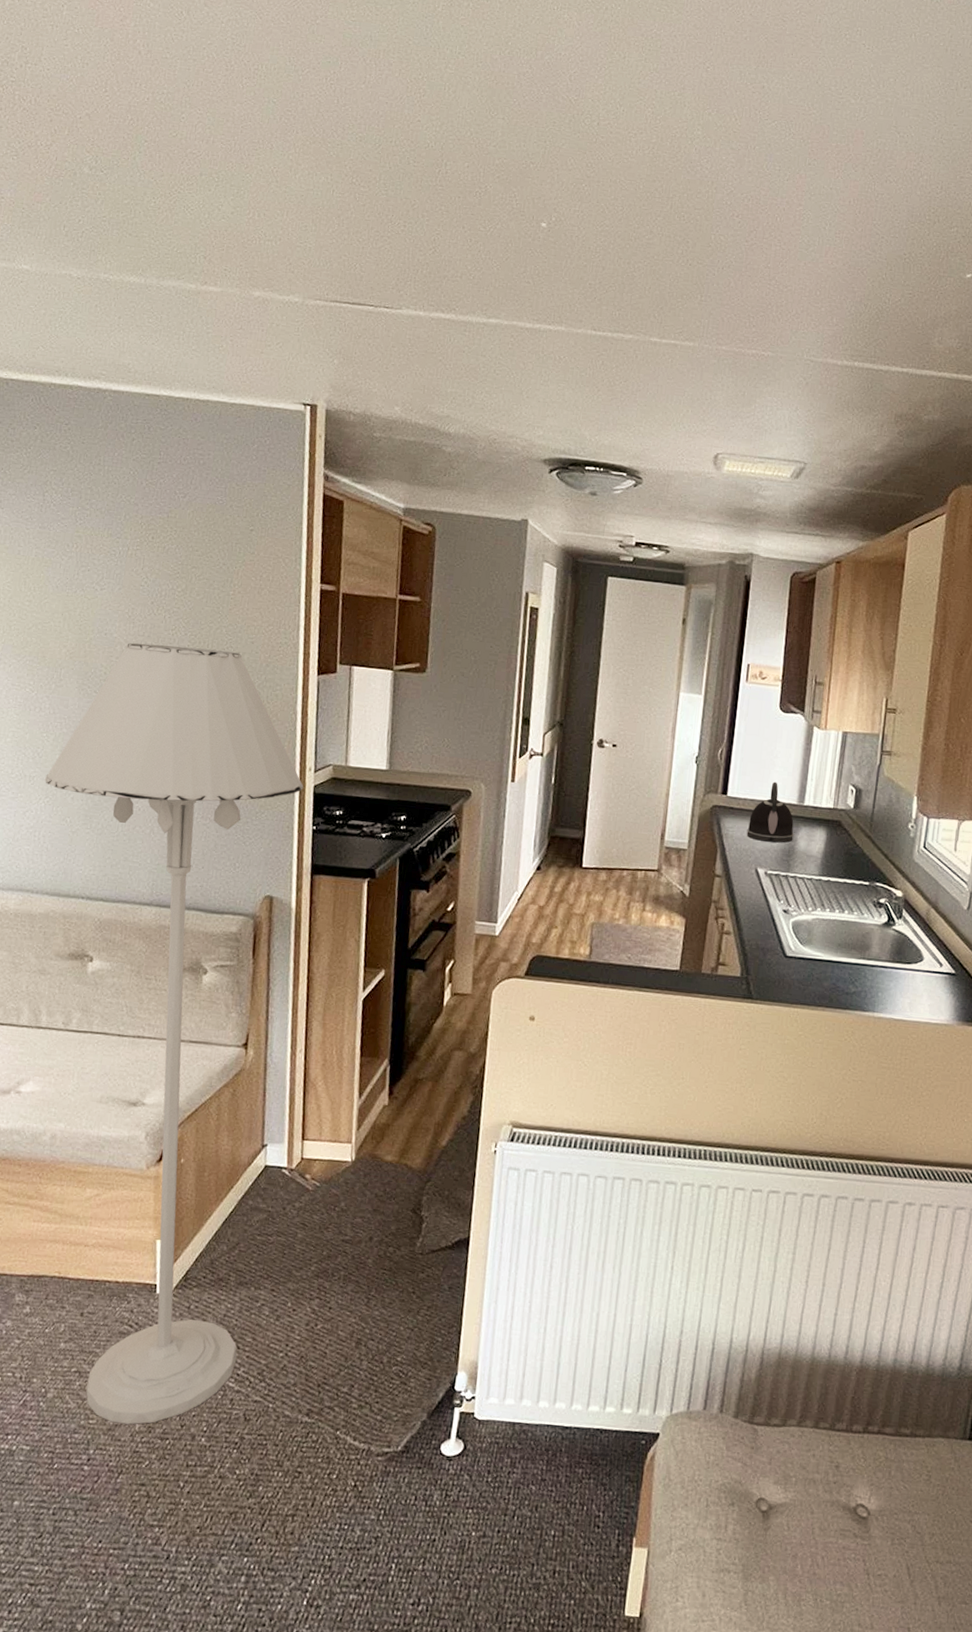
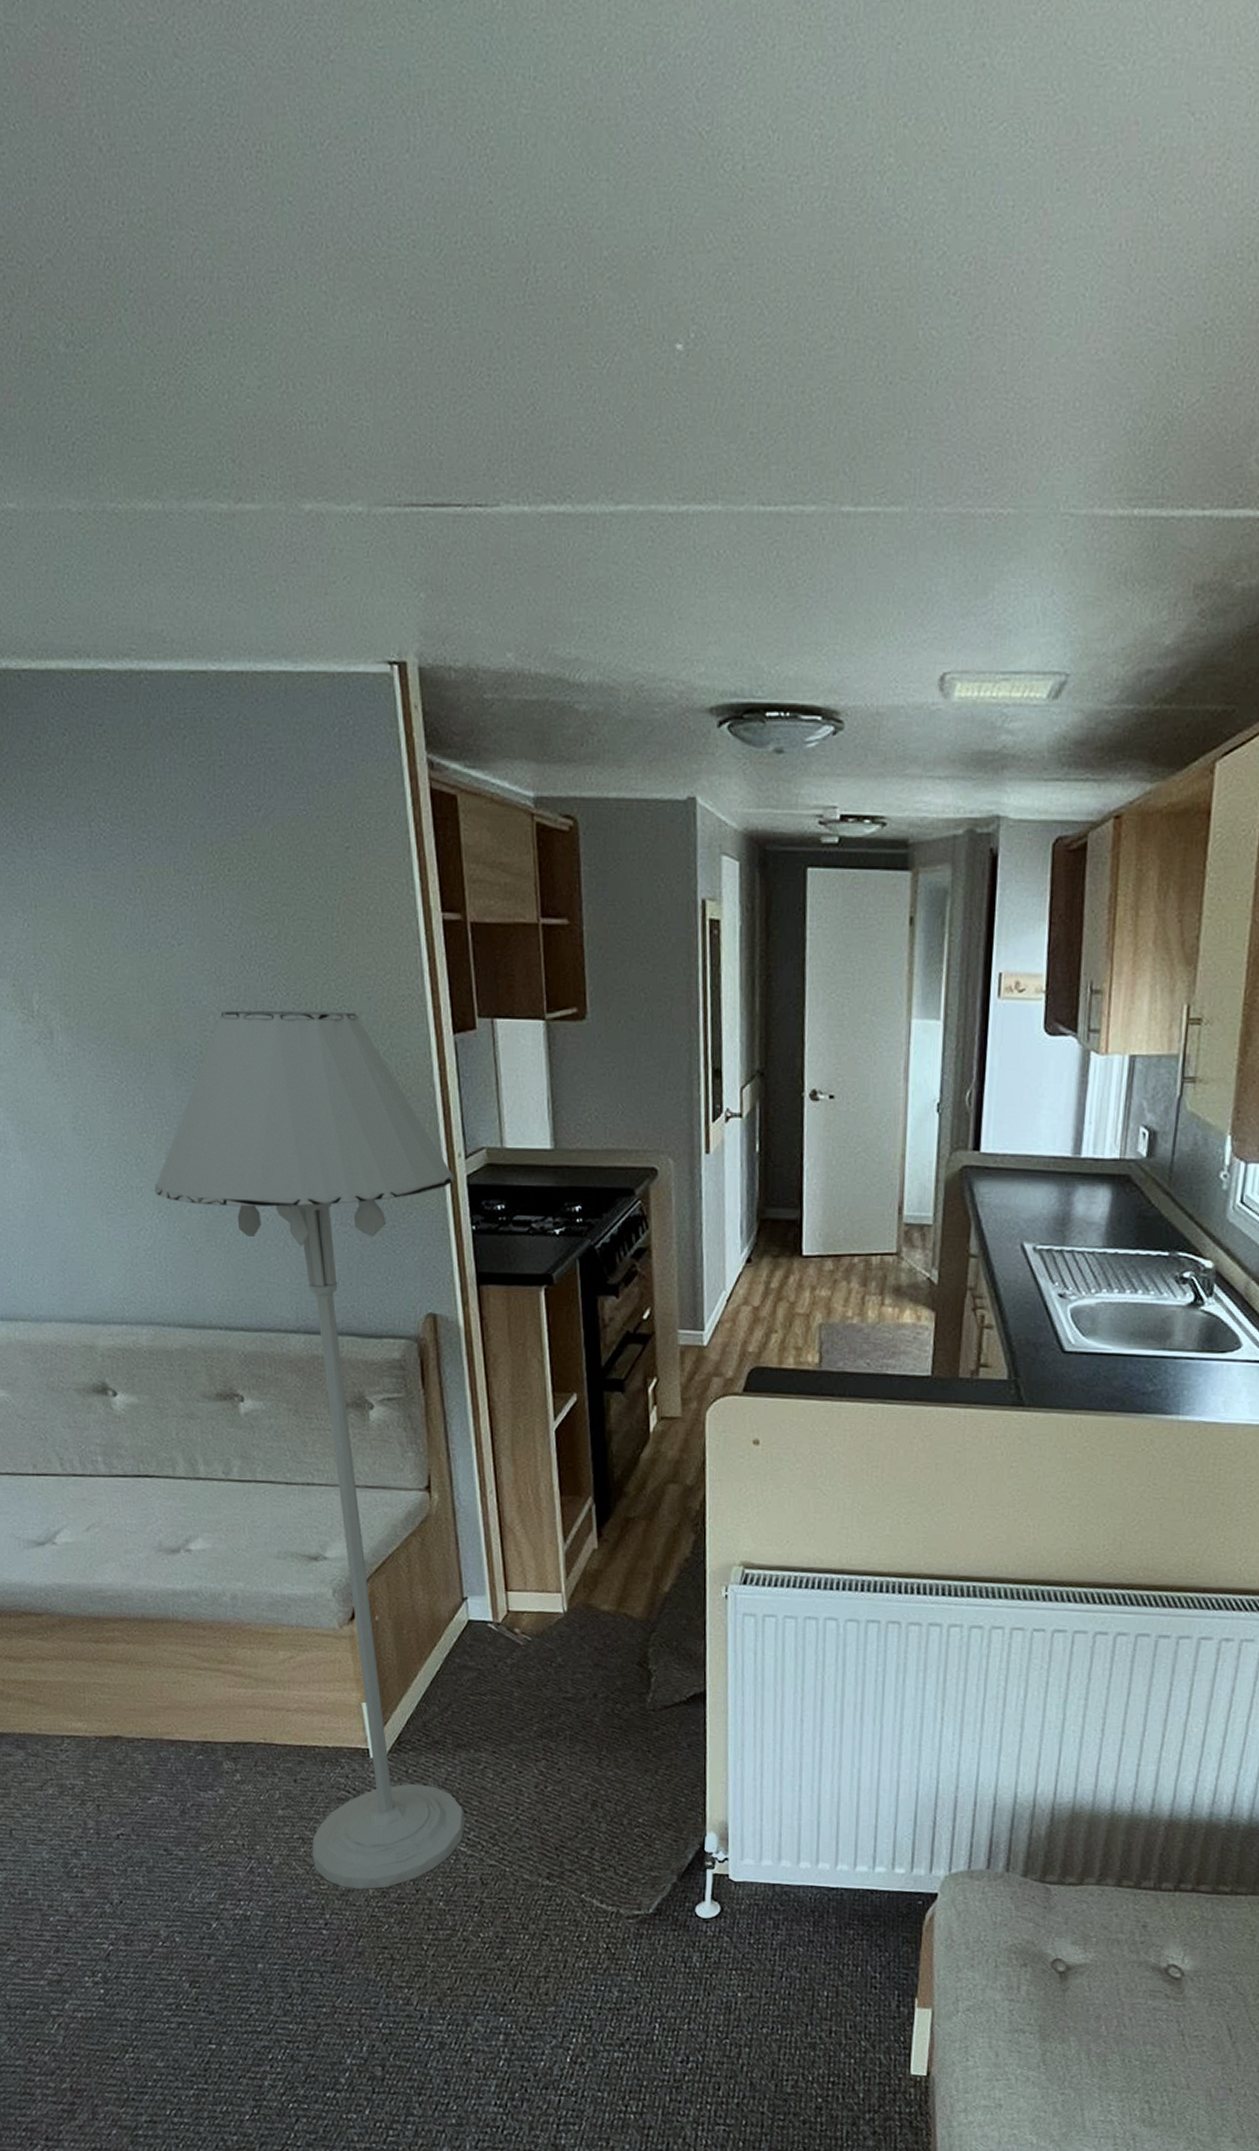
kettle: present [746,781,794,843] -> none [1007,1129,1069,1209]

